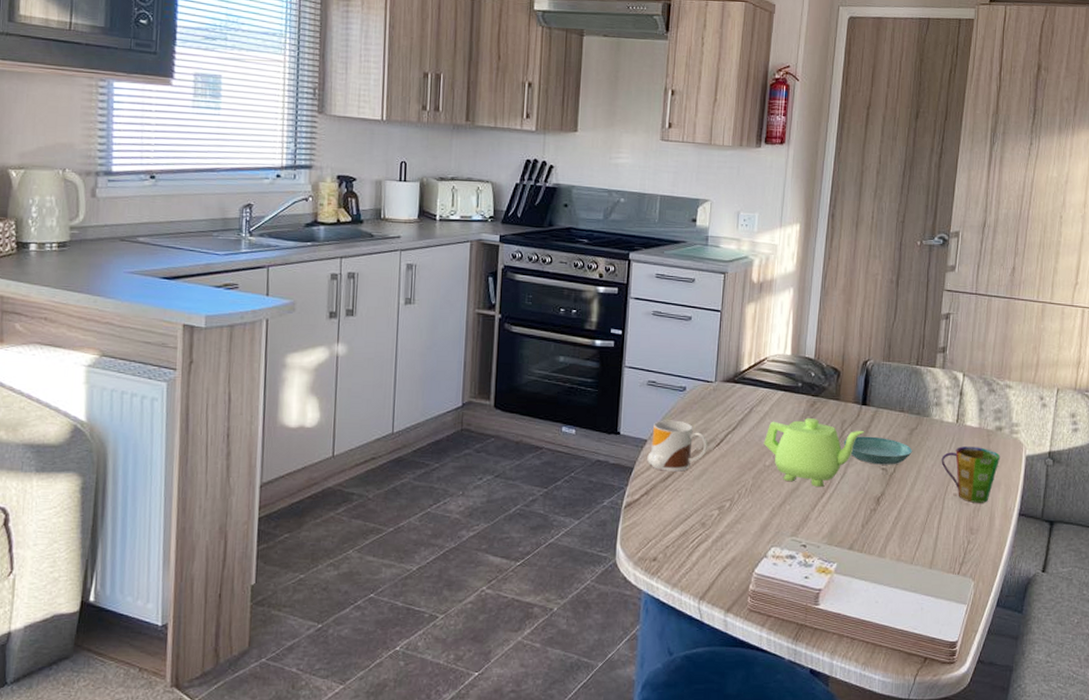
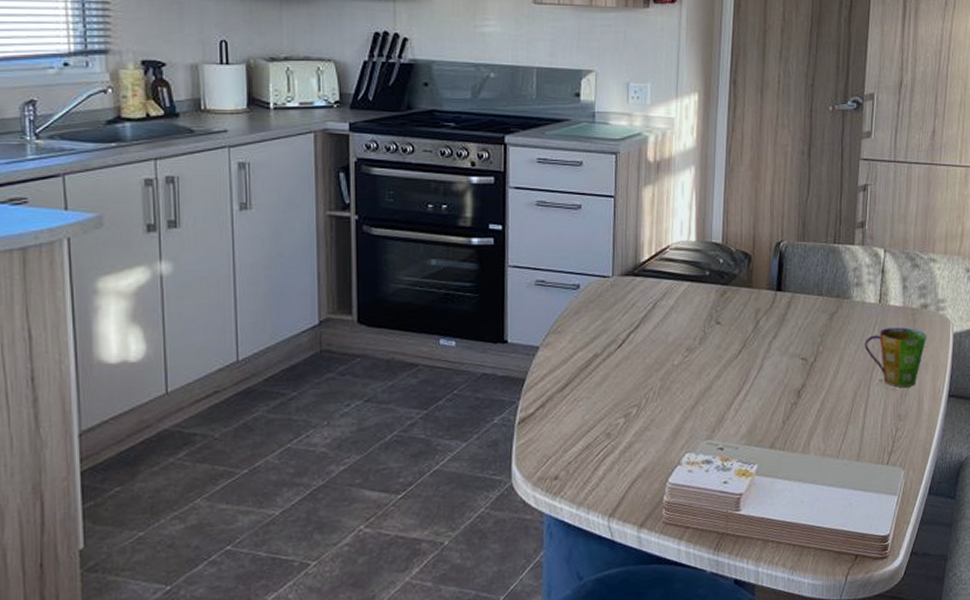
mug: present [647,420,709,472] -> none [540,322,609,380]
teapot: present [763,418,865,487] -> none [671,309,781,384]
saucer: present [843,436,913,465] -> none [758,324,834,355]

